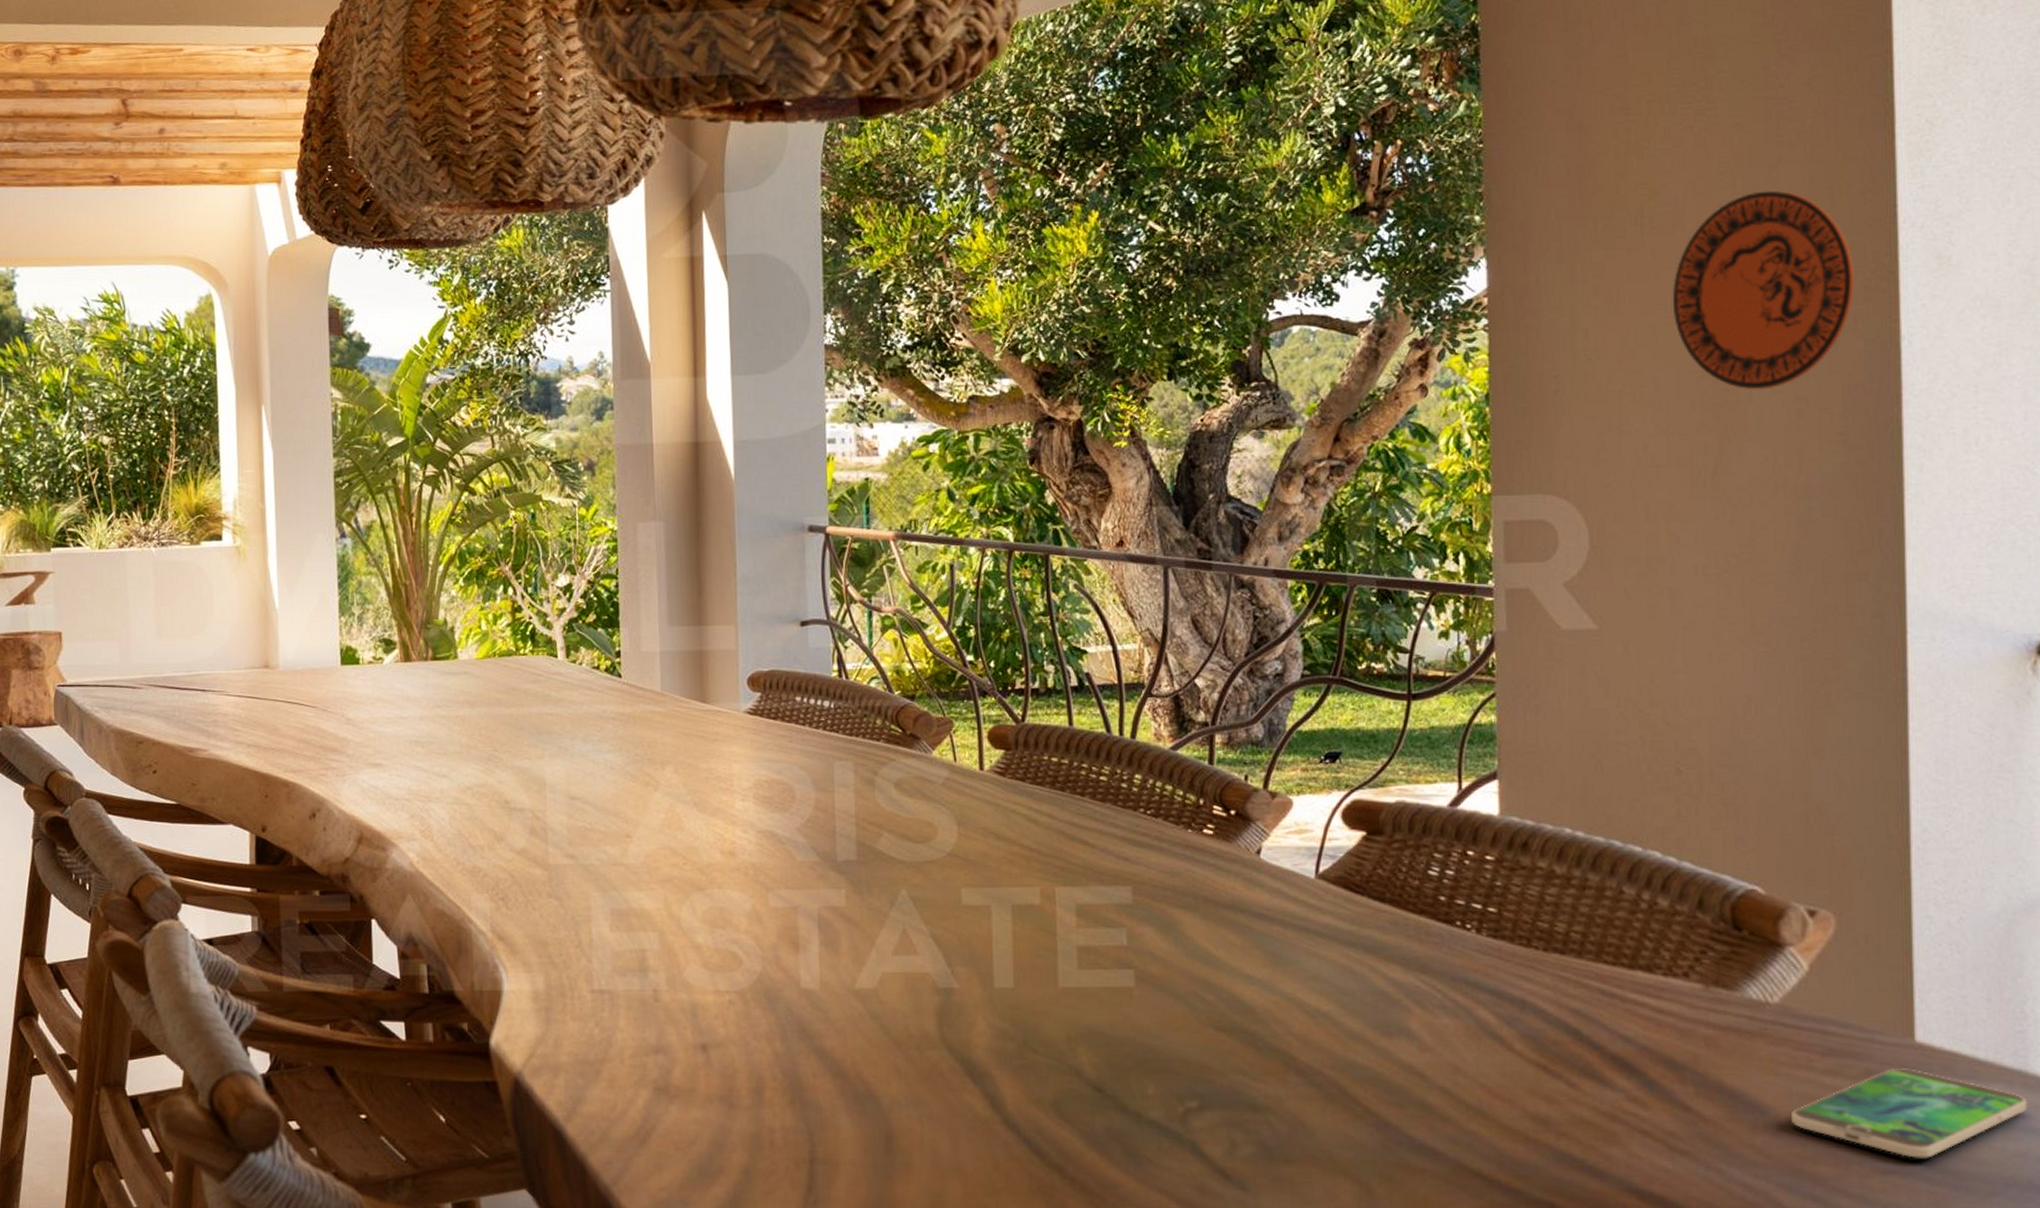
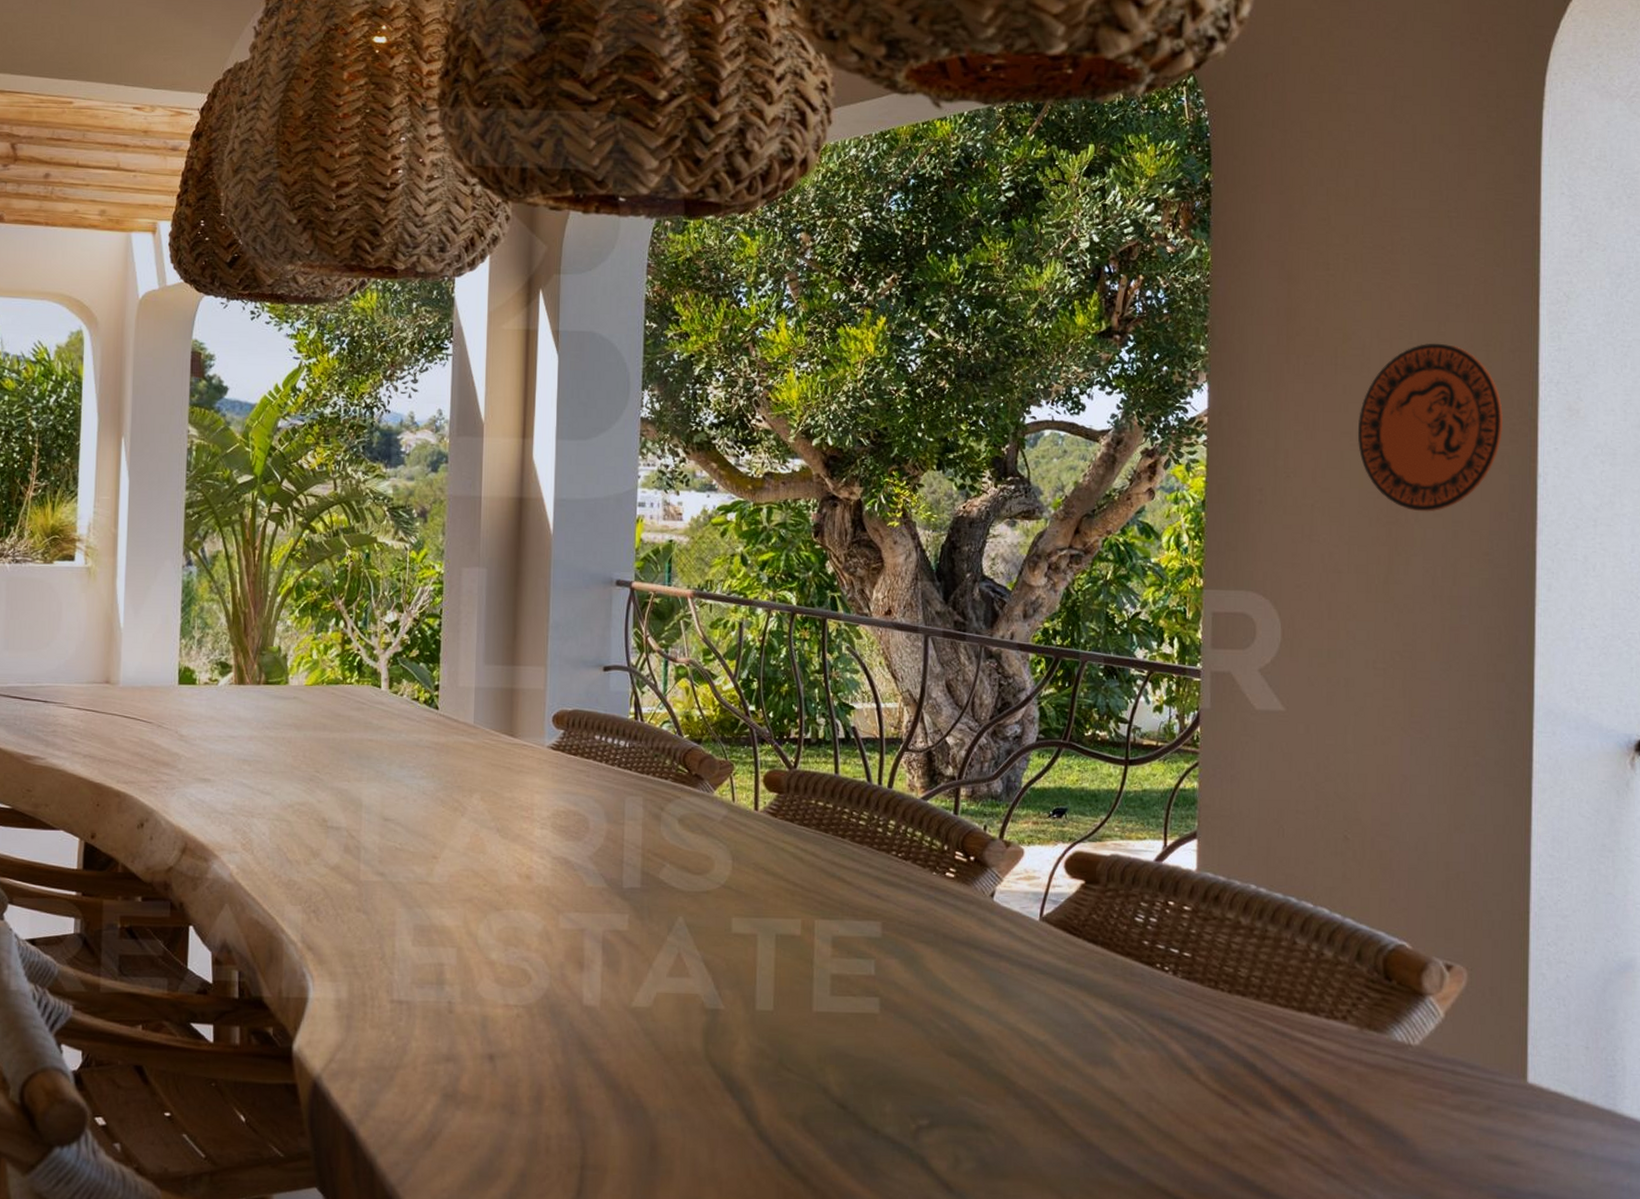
smartphone: present [1791,1067,2027,1158] -> none [1425,1105,1615,1186]

